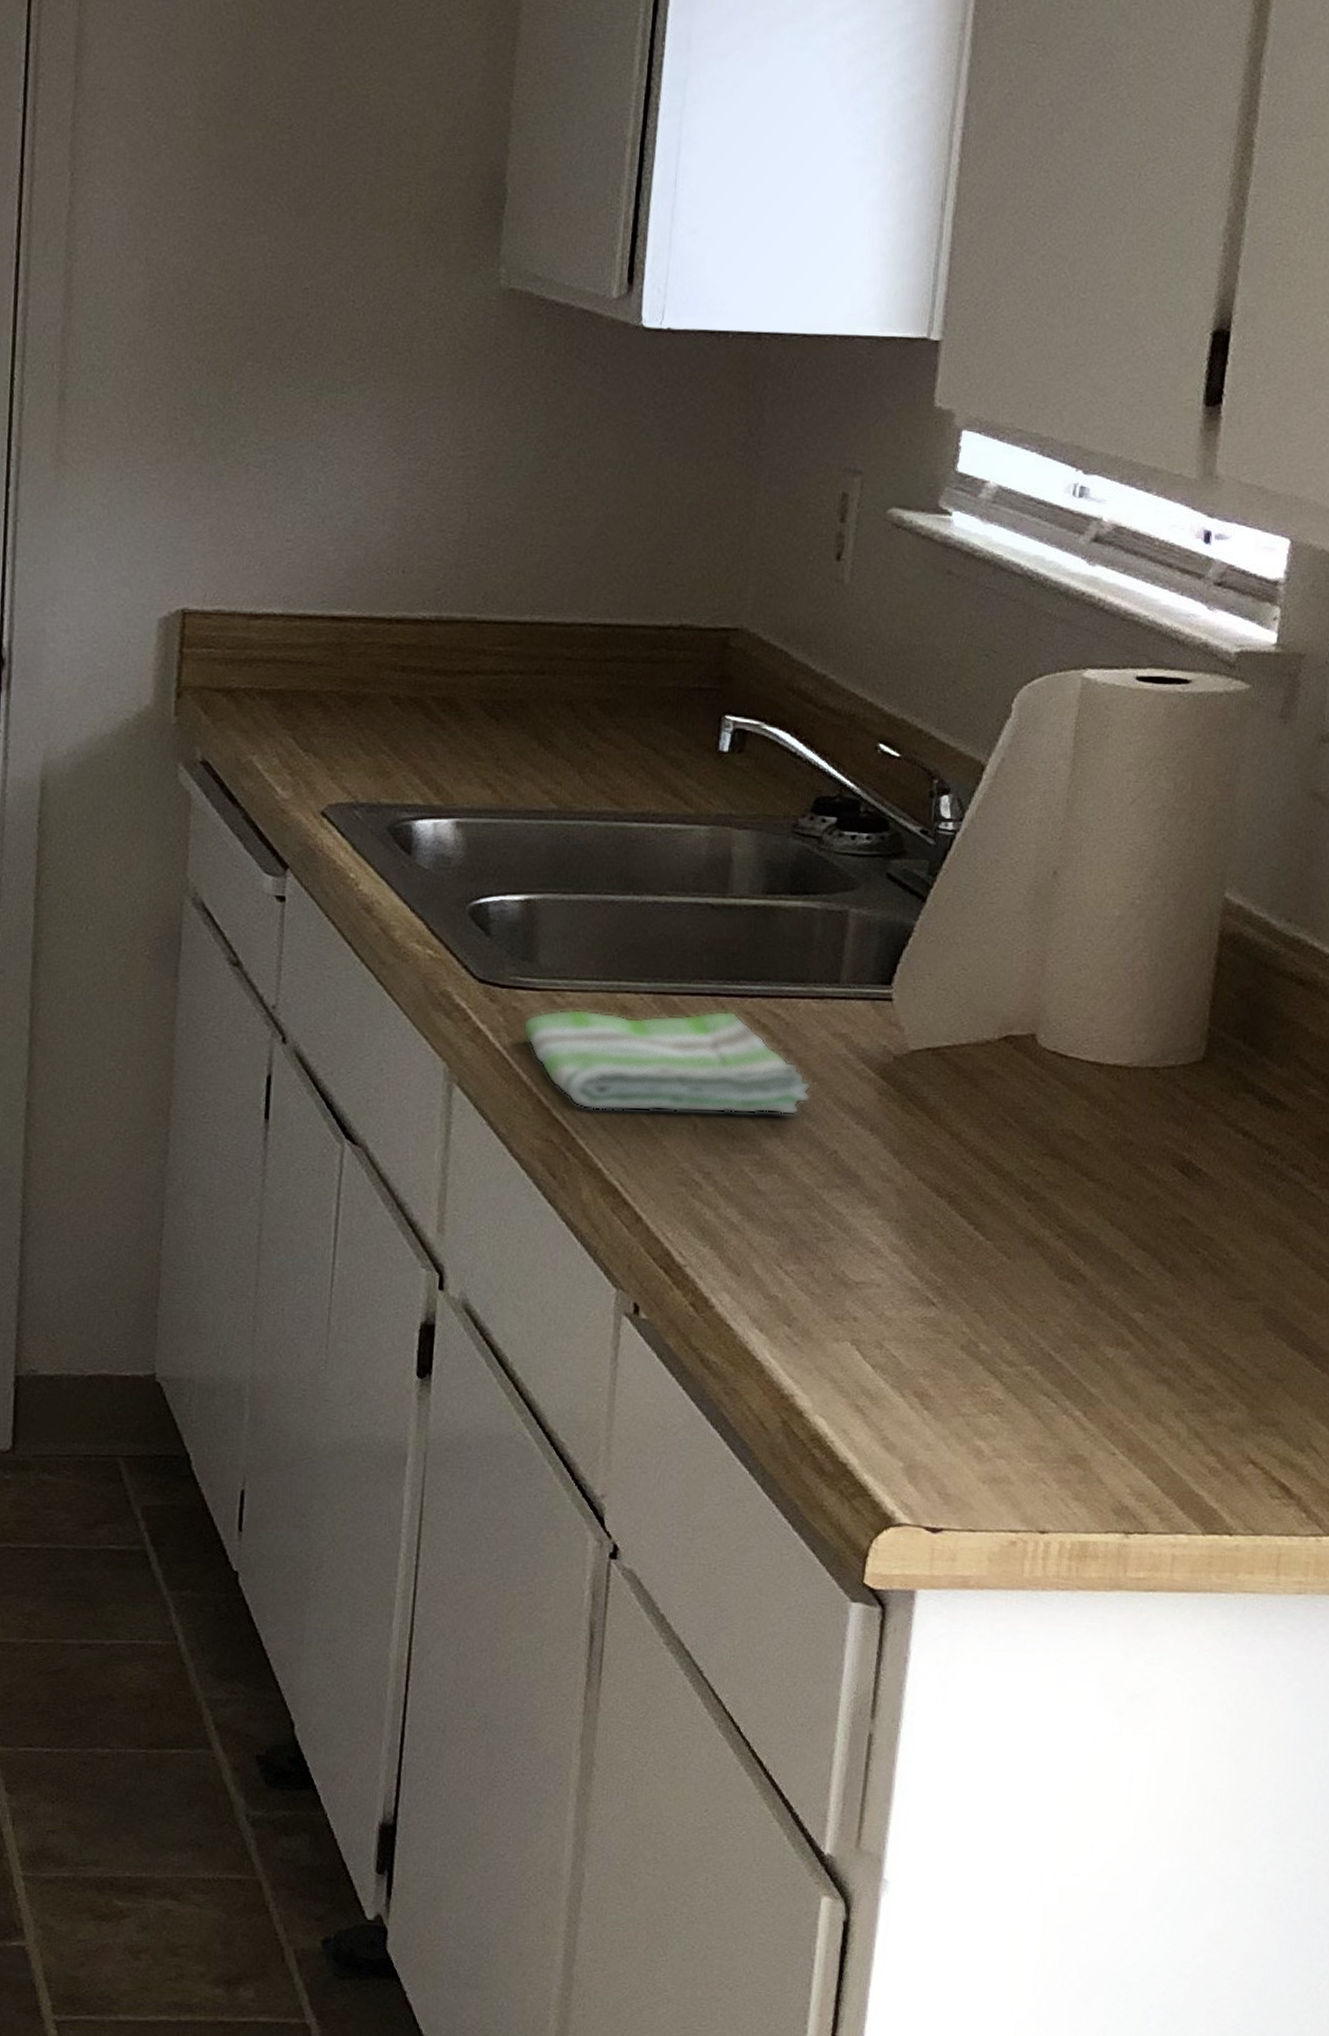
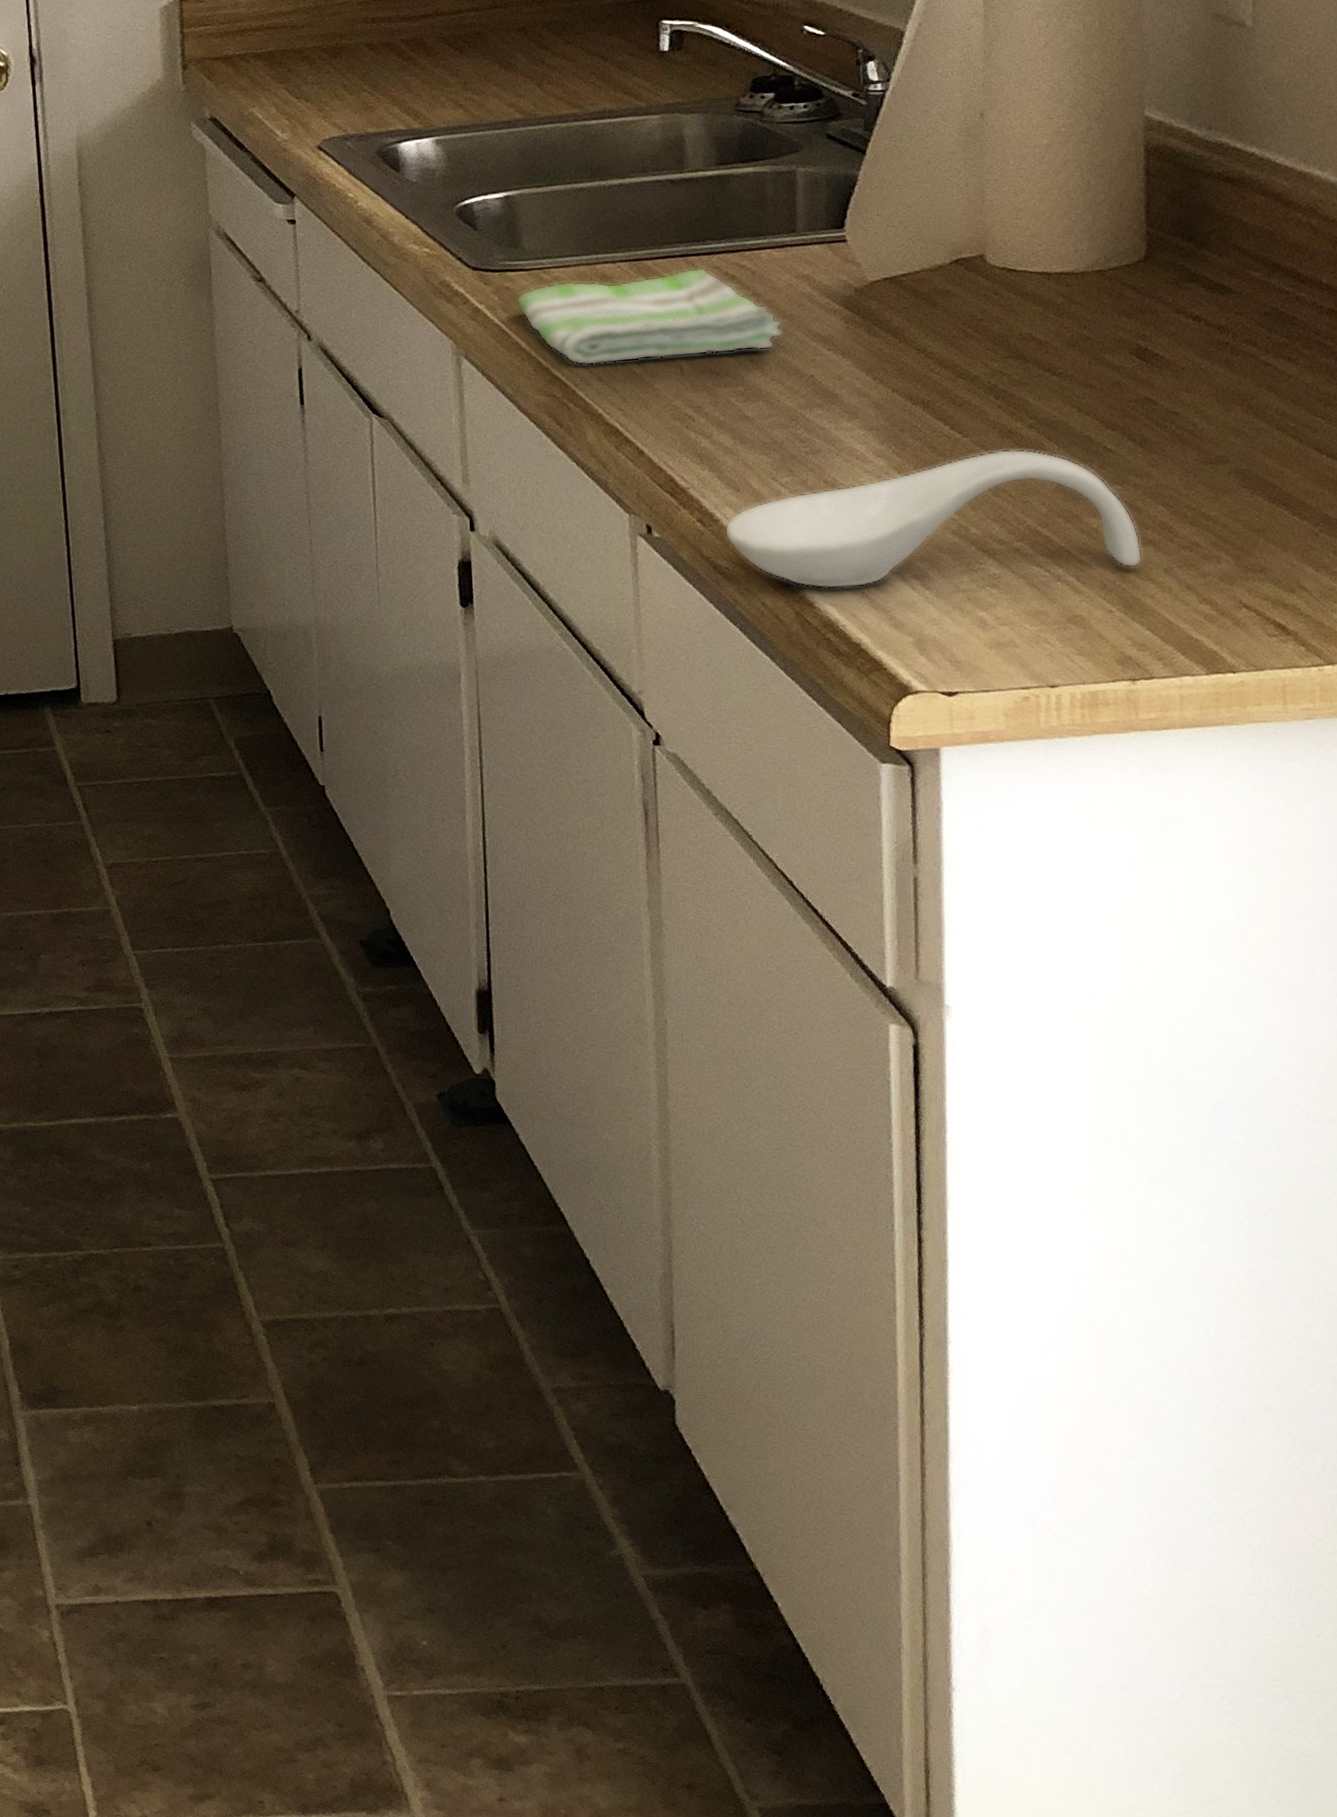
spoon rest: none [717,1259,1156,1407] -> present [724,449,1143,590]

